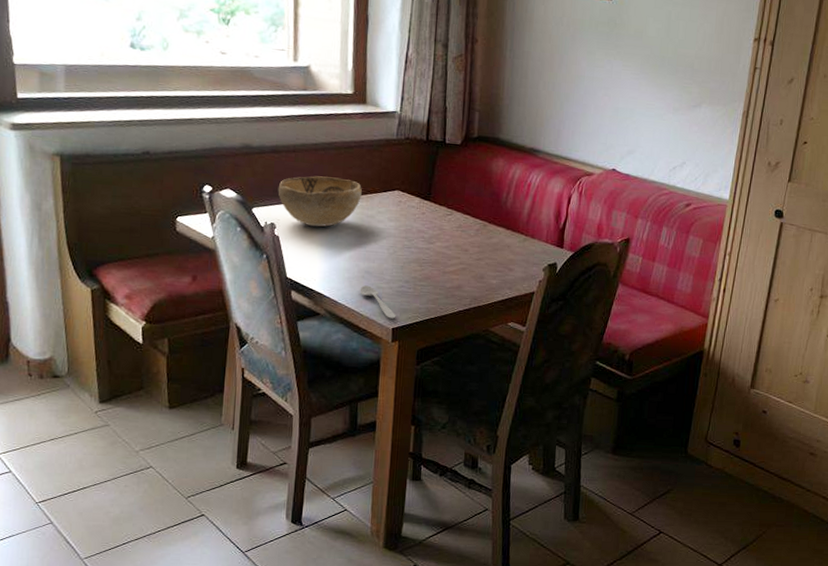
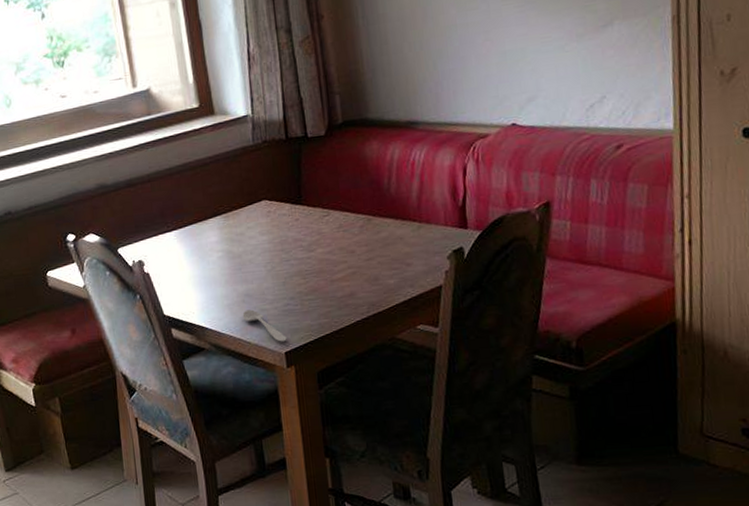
decorative bowl: present [278,176,362,227] -> none [139,199,227,257]

